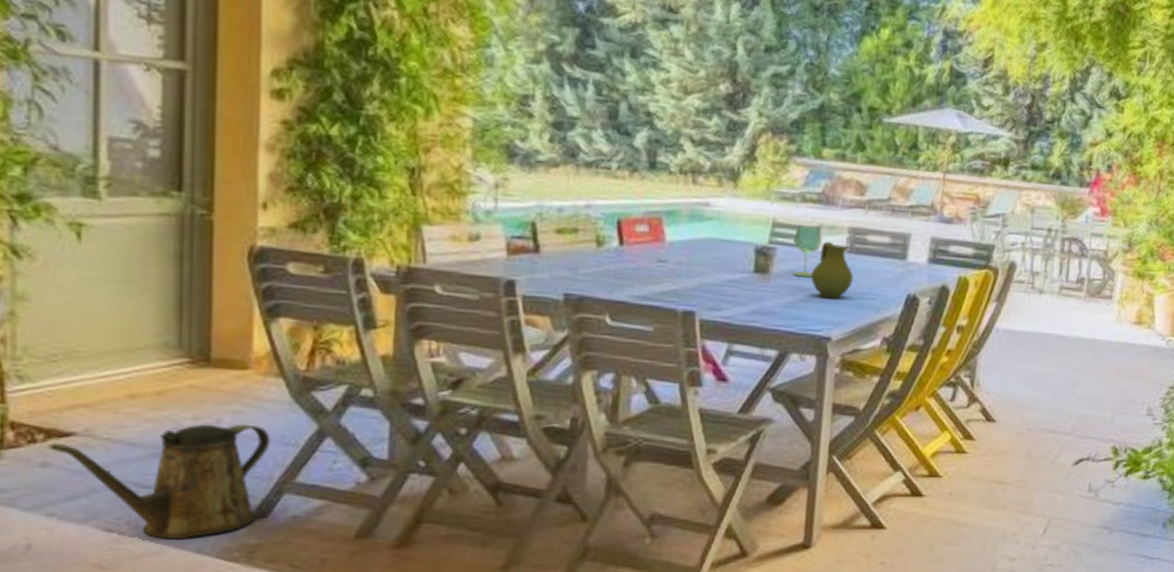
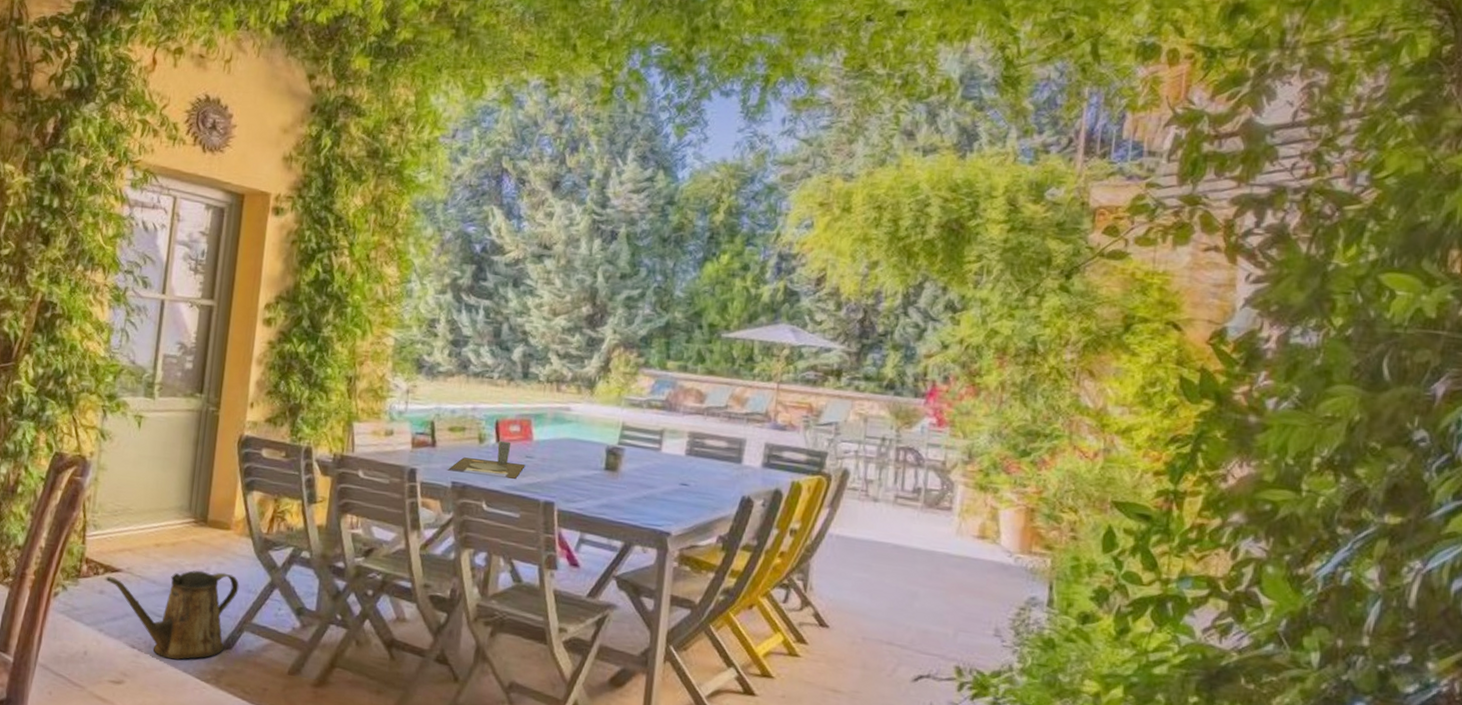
place setting: none [556,243,658,287] -> present [447,440,526,479]
wine glass: present [792,225,822,278] -> none [638,429,665,477]
pitcher: present [810,241,854,299] -> none [653,443,693,497]

